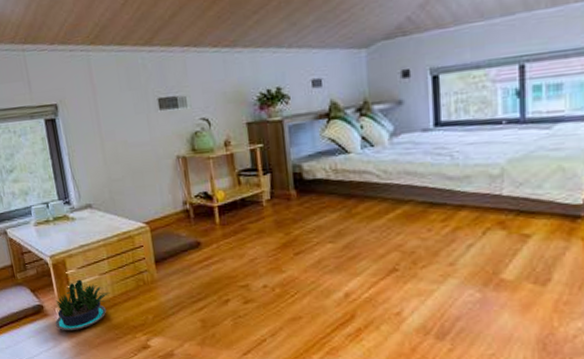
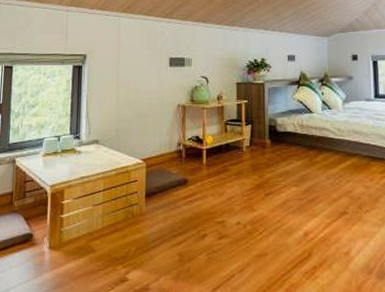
potted plant: present [55,279,110,331] -> none [41,209,100,262]

